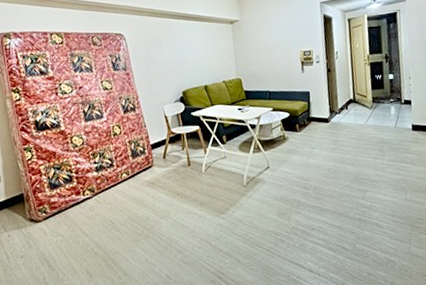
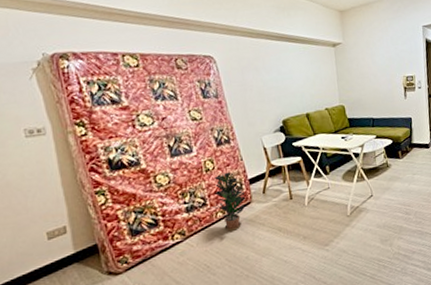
potted plant: none [118,136,148,192] -> present [212,171,246,232]

